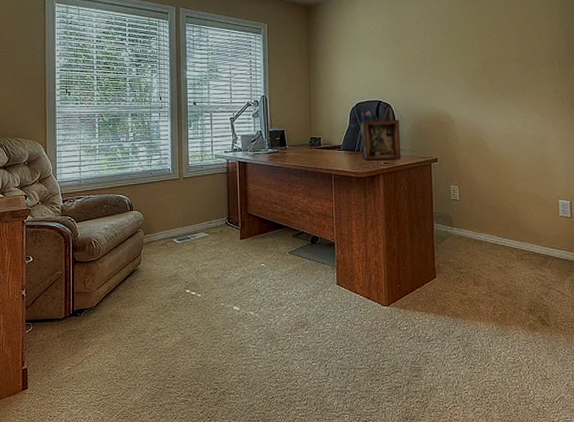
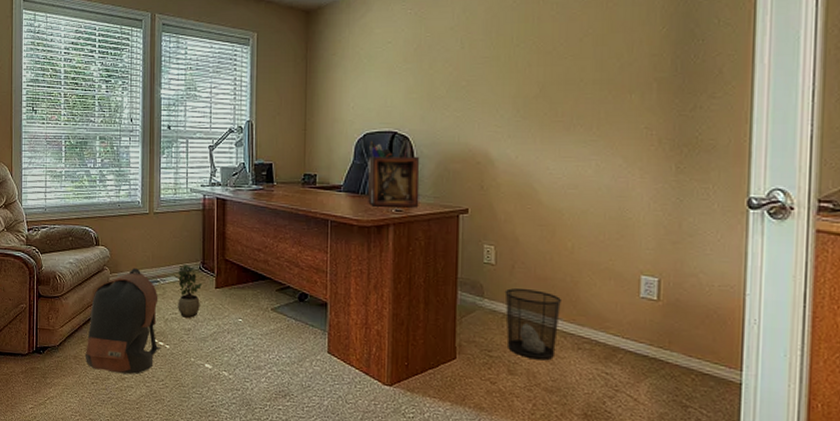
backpack: none [121,228,193,325] -> present [84,268,160,375]
potted plant: none [207,221,229,268] -> present [178,265,203,318]
waste bin: none [468,217,508,271] -> present [504,288,563,361]

